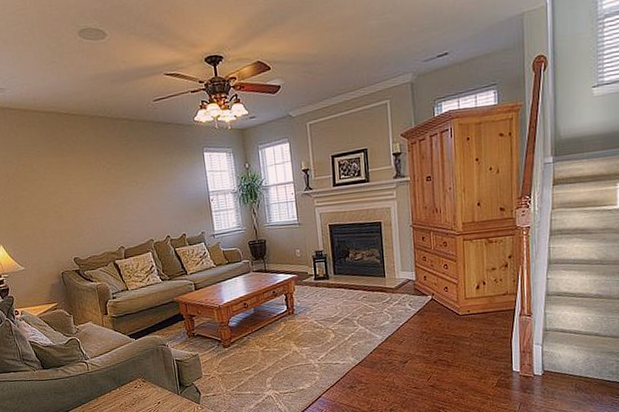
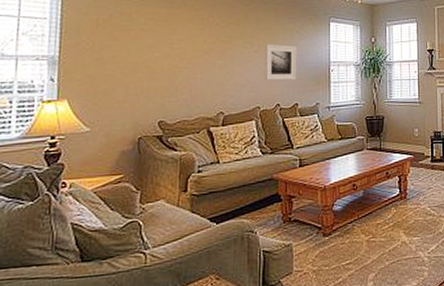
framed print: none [148,180,181,215] -> present [264,44,297,81]

